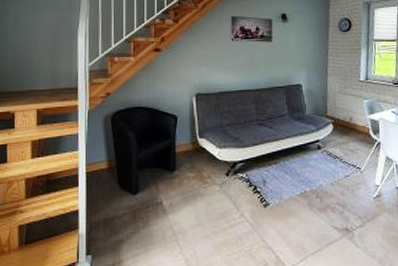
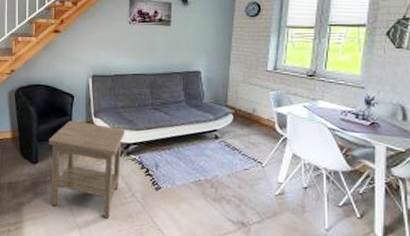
side table: none [150,143,232,244] -> present [48,120,126,219]

